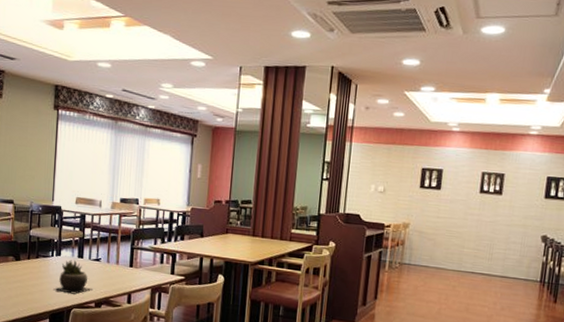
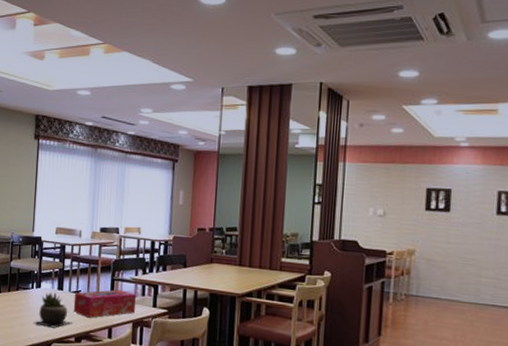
tissue box: none [93,257,155,285] -> present [73,289,136,318]

